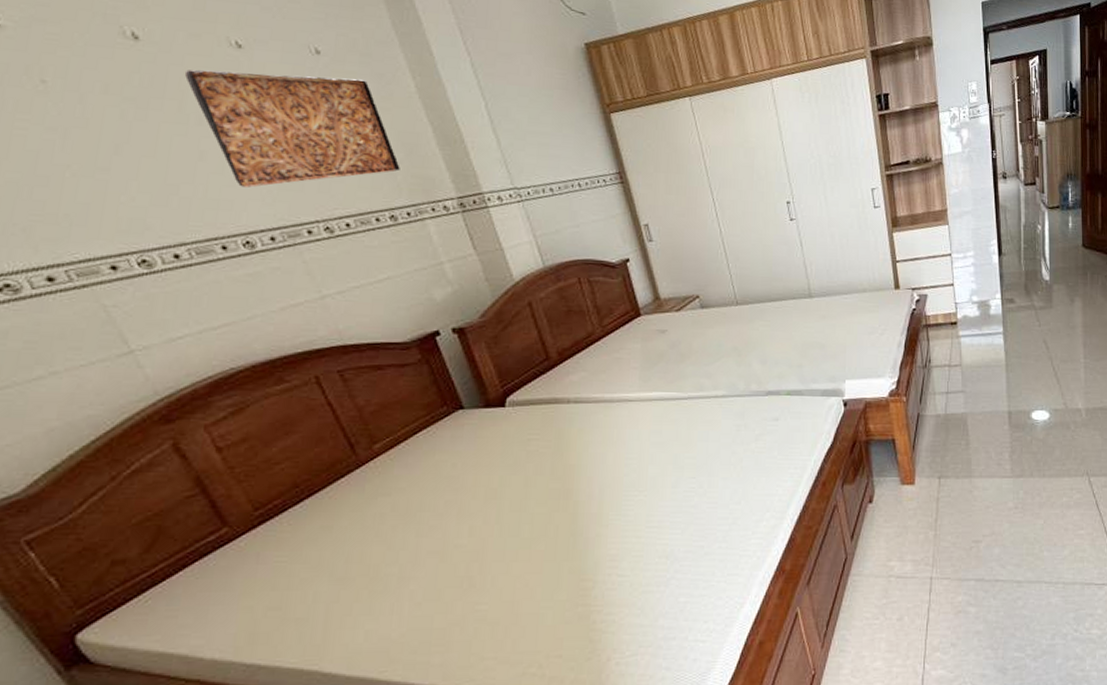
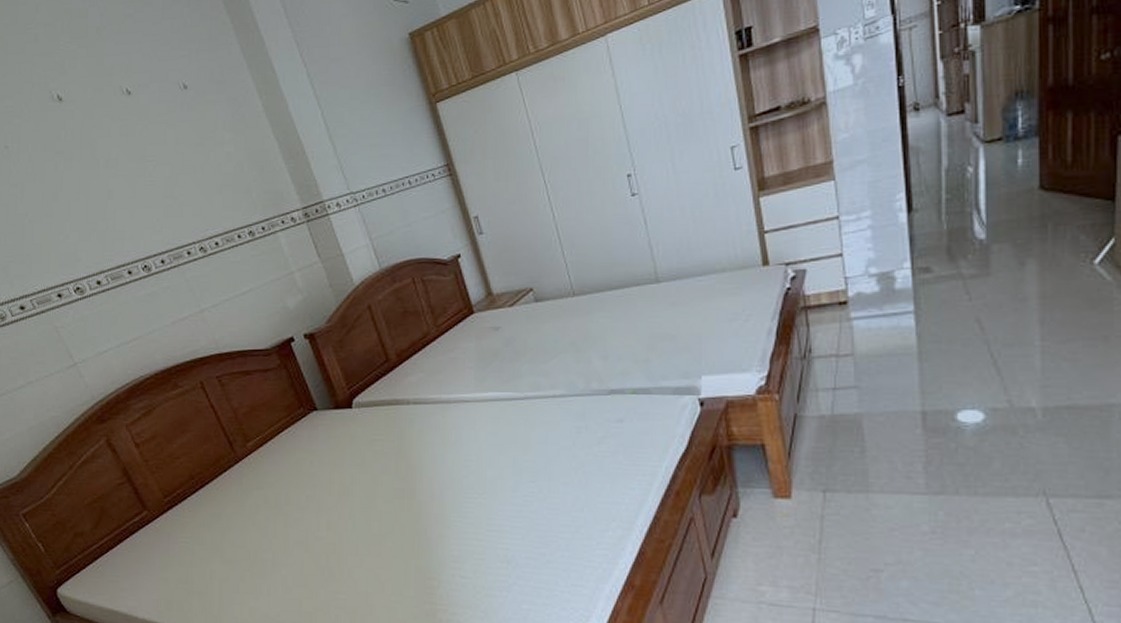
relief panel: present [184,69,400,188] -> none [93,106,254,218]

